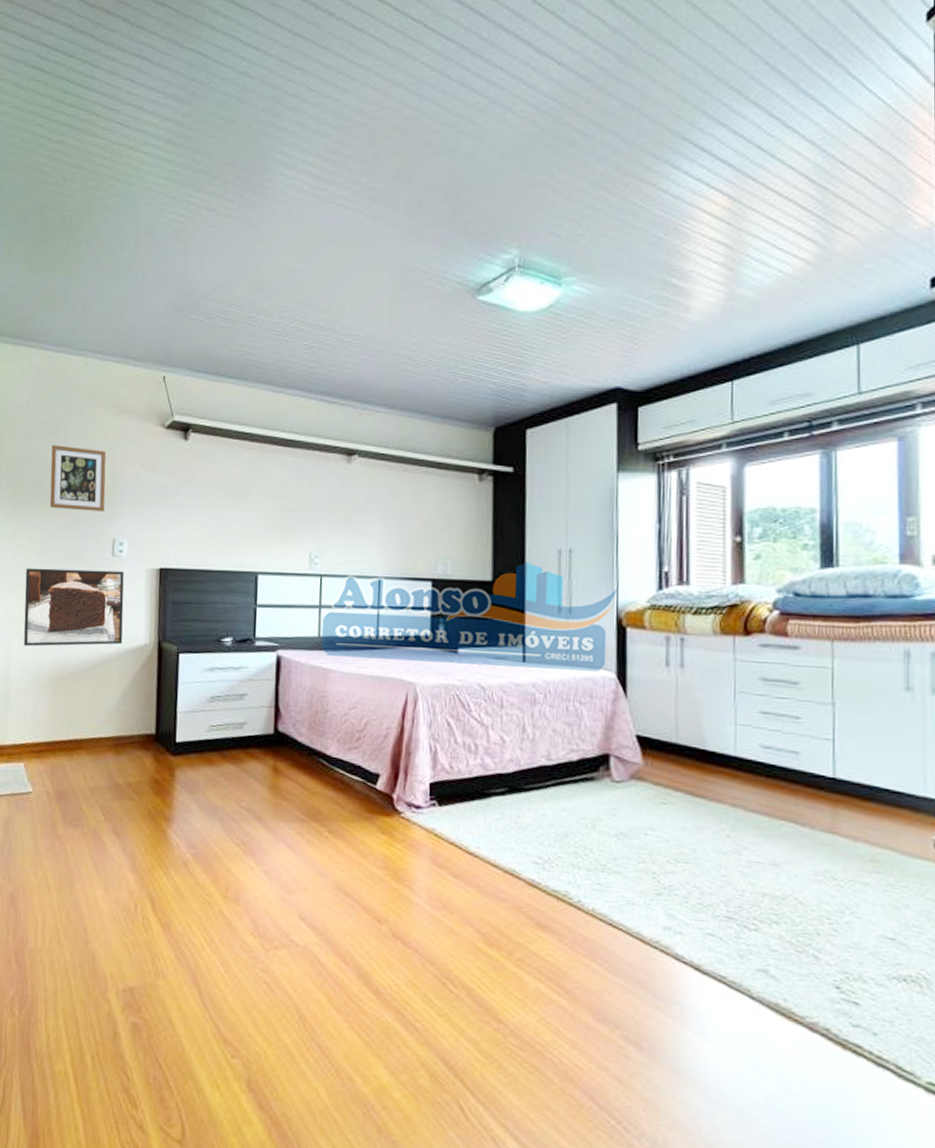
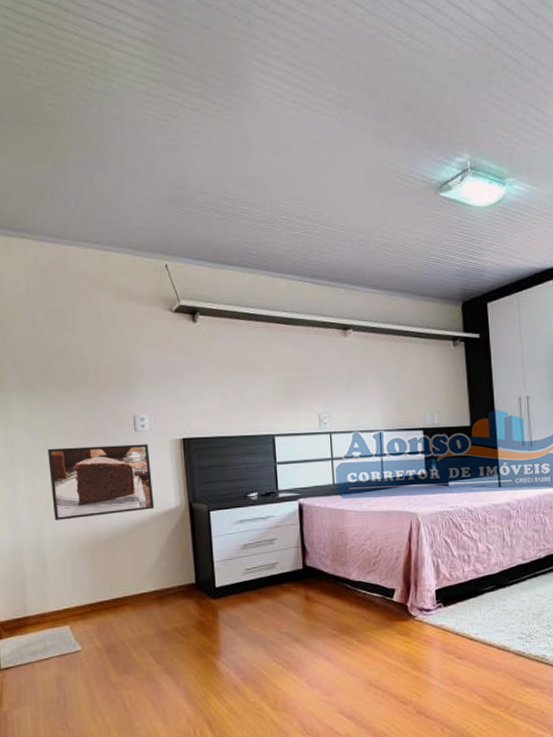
picture frame: present [49,445,107,511] -> none [59,332,122,392]

